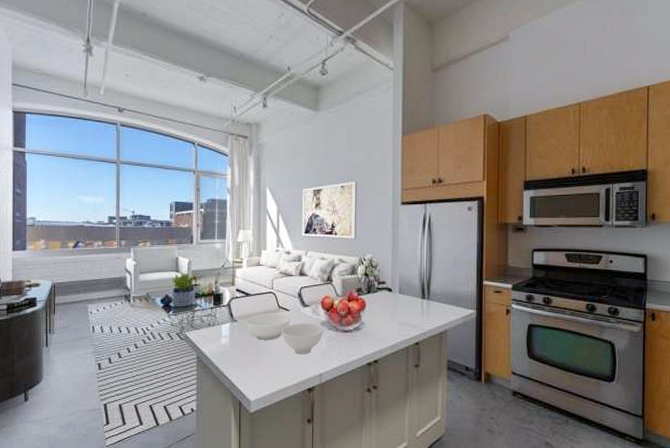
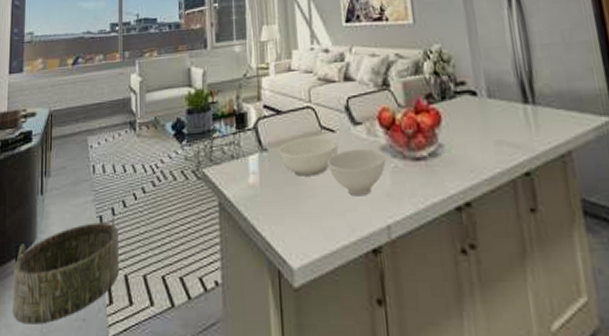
basket: none [23,365,114,439] -> present [13,217,119,324]

